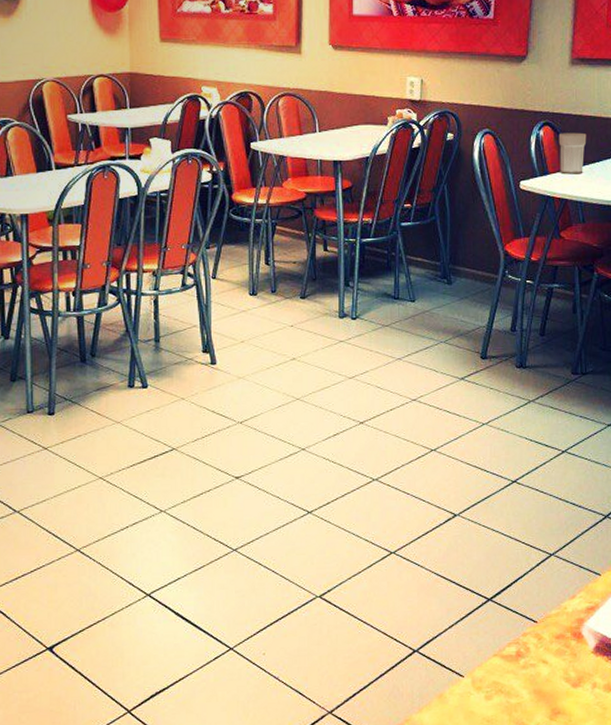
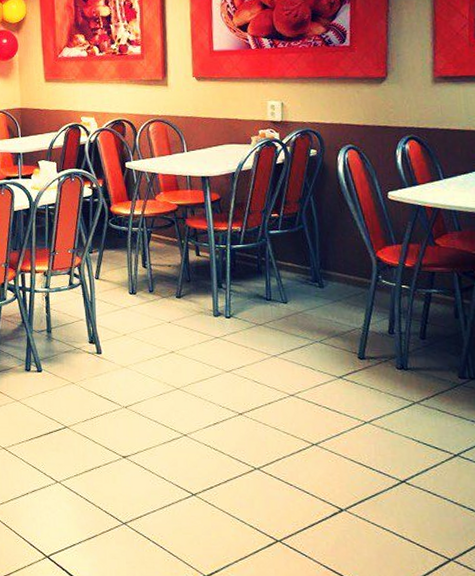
cup: present [558,132,587,175] -> none [425,145,457,185]

